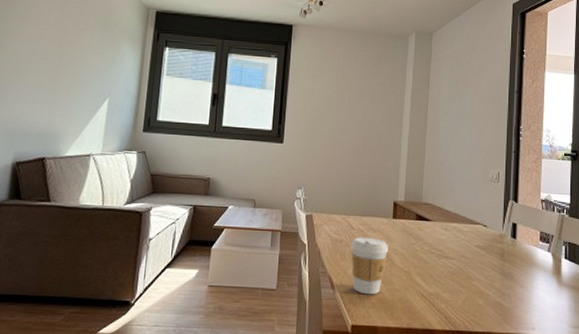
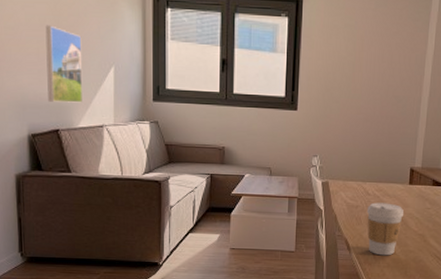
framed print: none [39,59,81,132] -> present [45,25,83,103]

